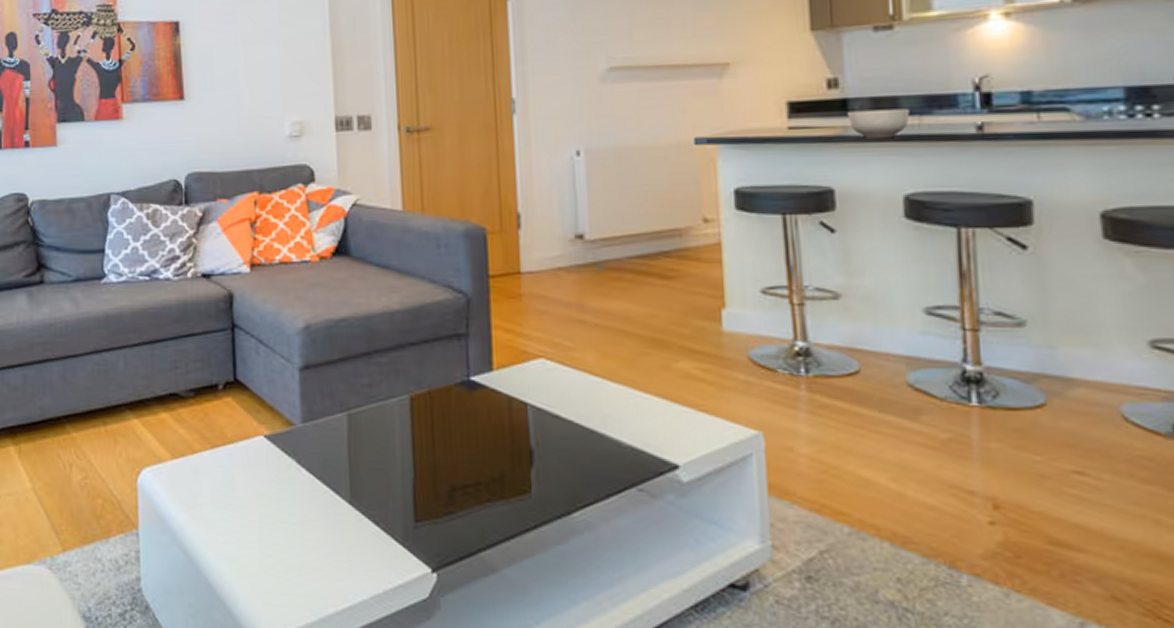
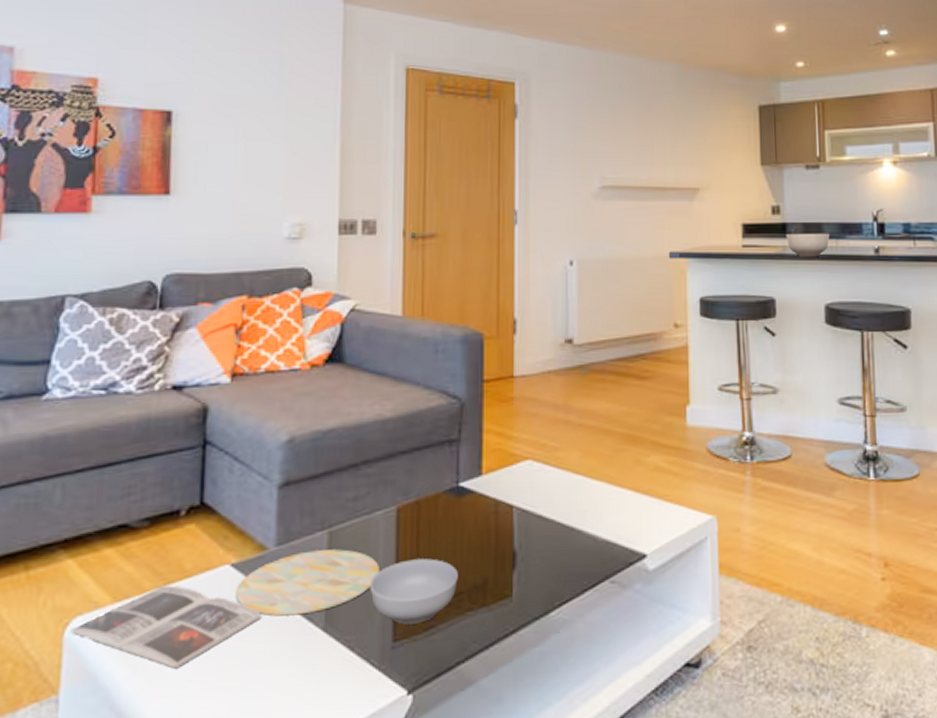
magazine: none [142,449,295,521] -> present [70,585,263,669]
decorative tray: none [270,430,397,487] -> present [235,549,379,616]
bowl: none [389,447,475,508] -> present [370,558,458,625]

